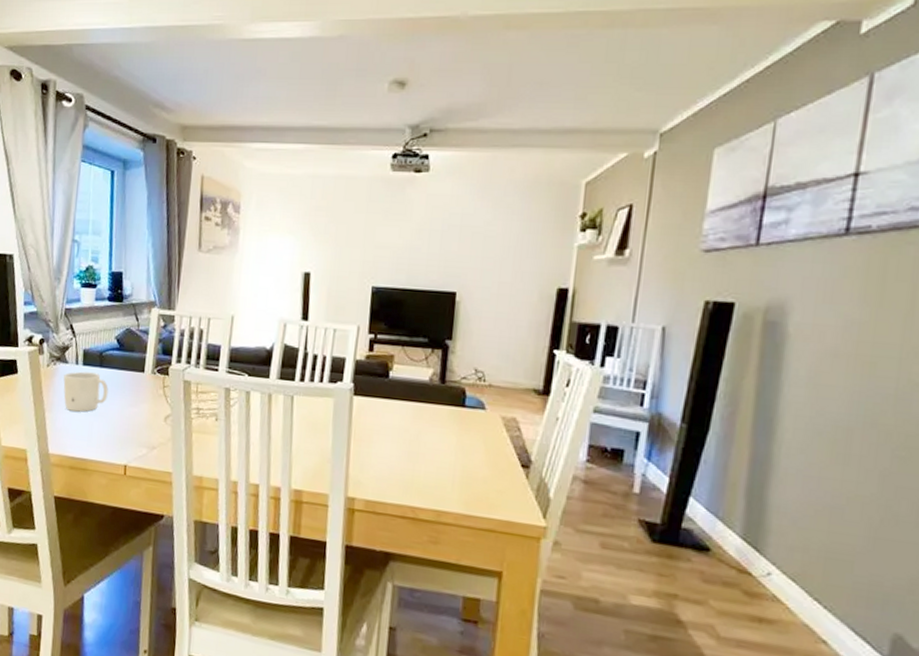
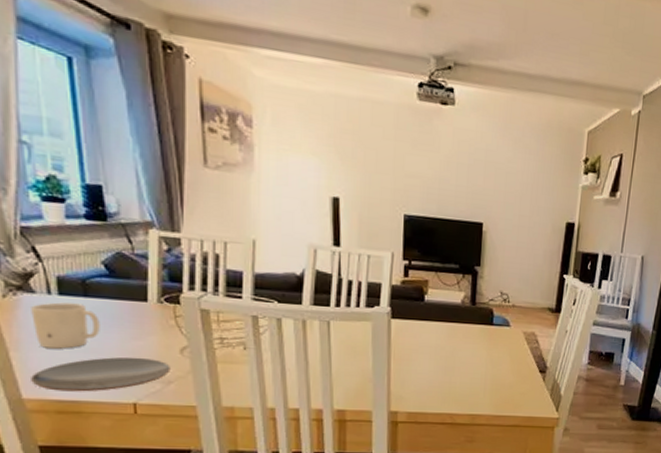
plate: none [56,421,156,452] -> present [31,356,170,392]

